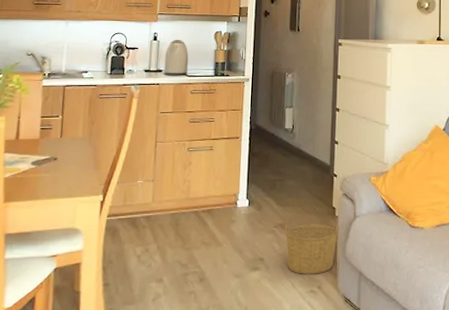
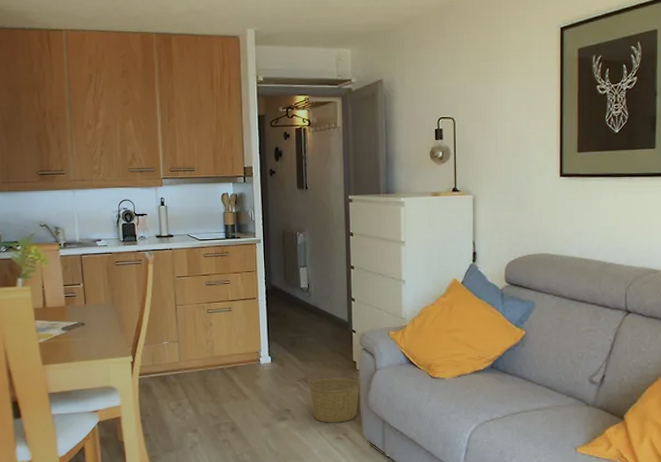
kettle: present [164,40,189,77] -> none [174,204,199,241]

